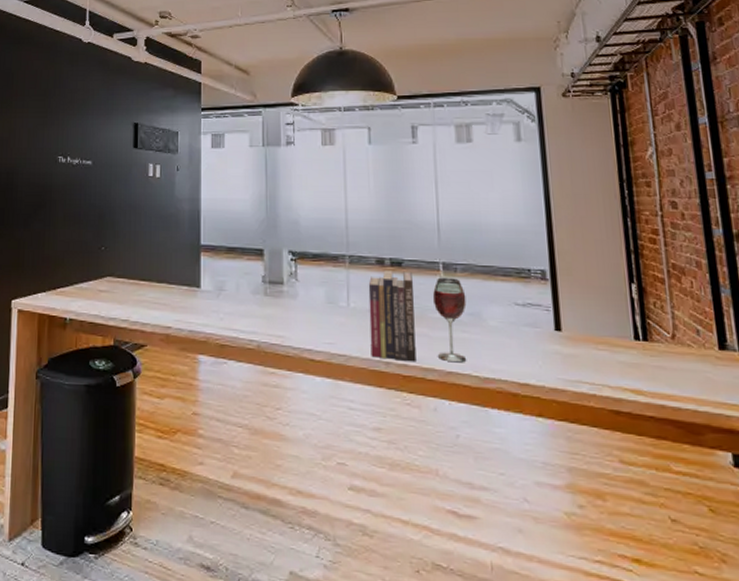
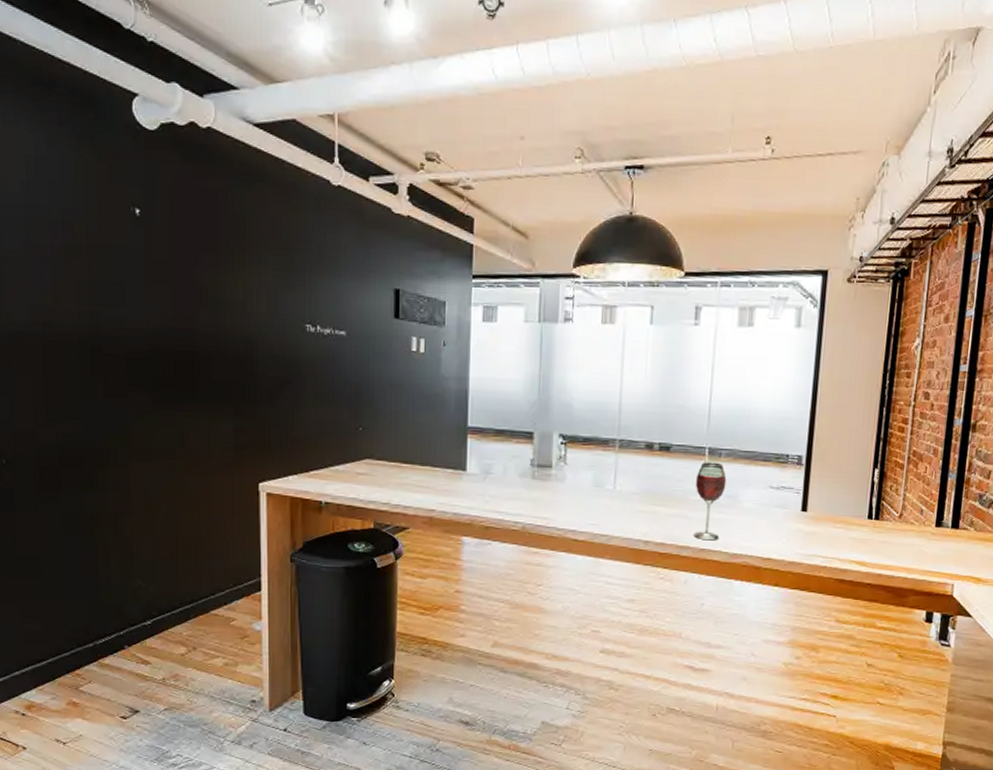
books: present [368,270,416,362] -> none [632,455,680,541]

